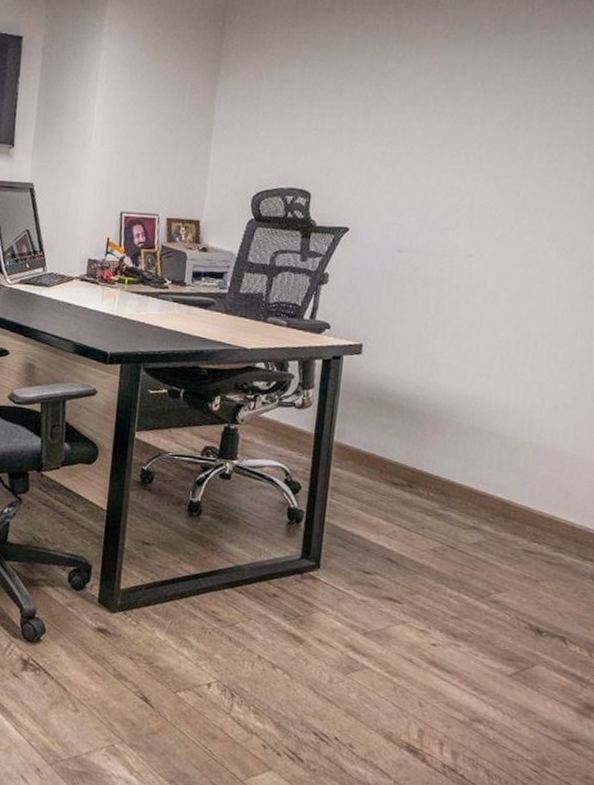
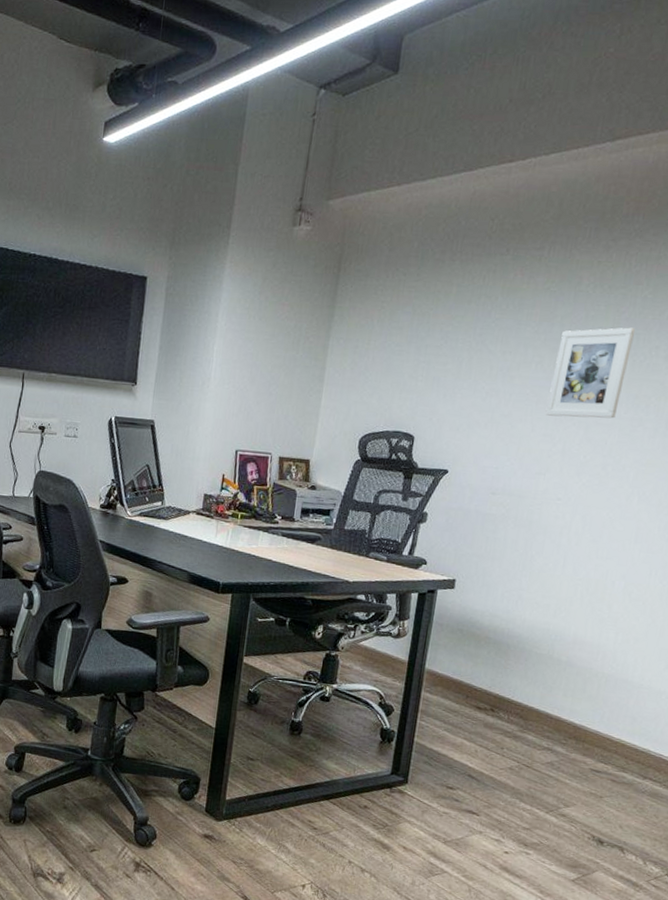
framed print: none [450,73,542,169] -> present [545,327,635,419]

